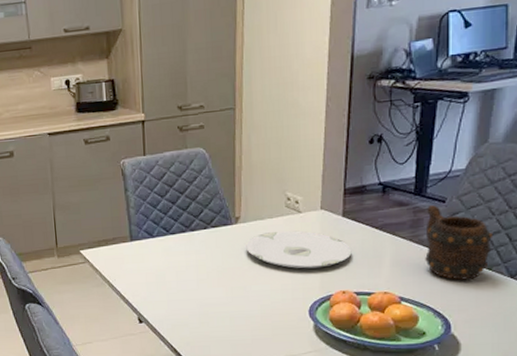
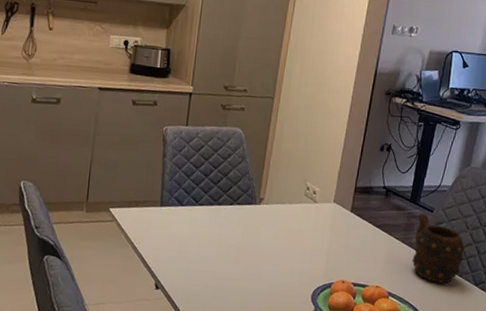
plate: present [246,230,352,269] -> none [265,216,355,257]

